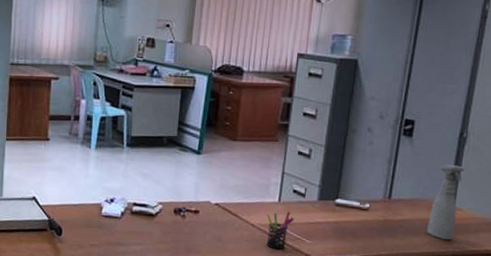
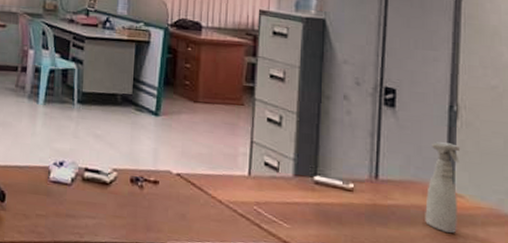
pen holder: present [266,211,294,250] -> none [235,187,268,234]

